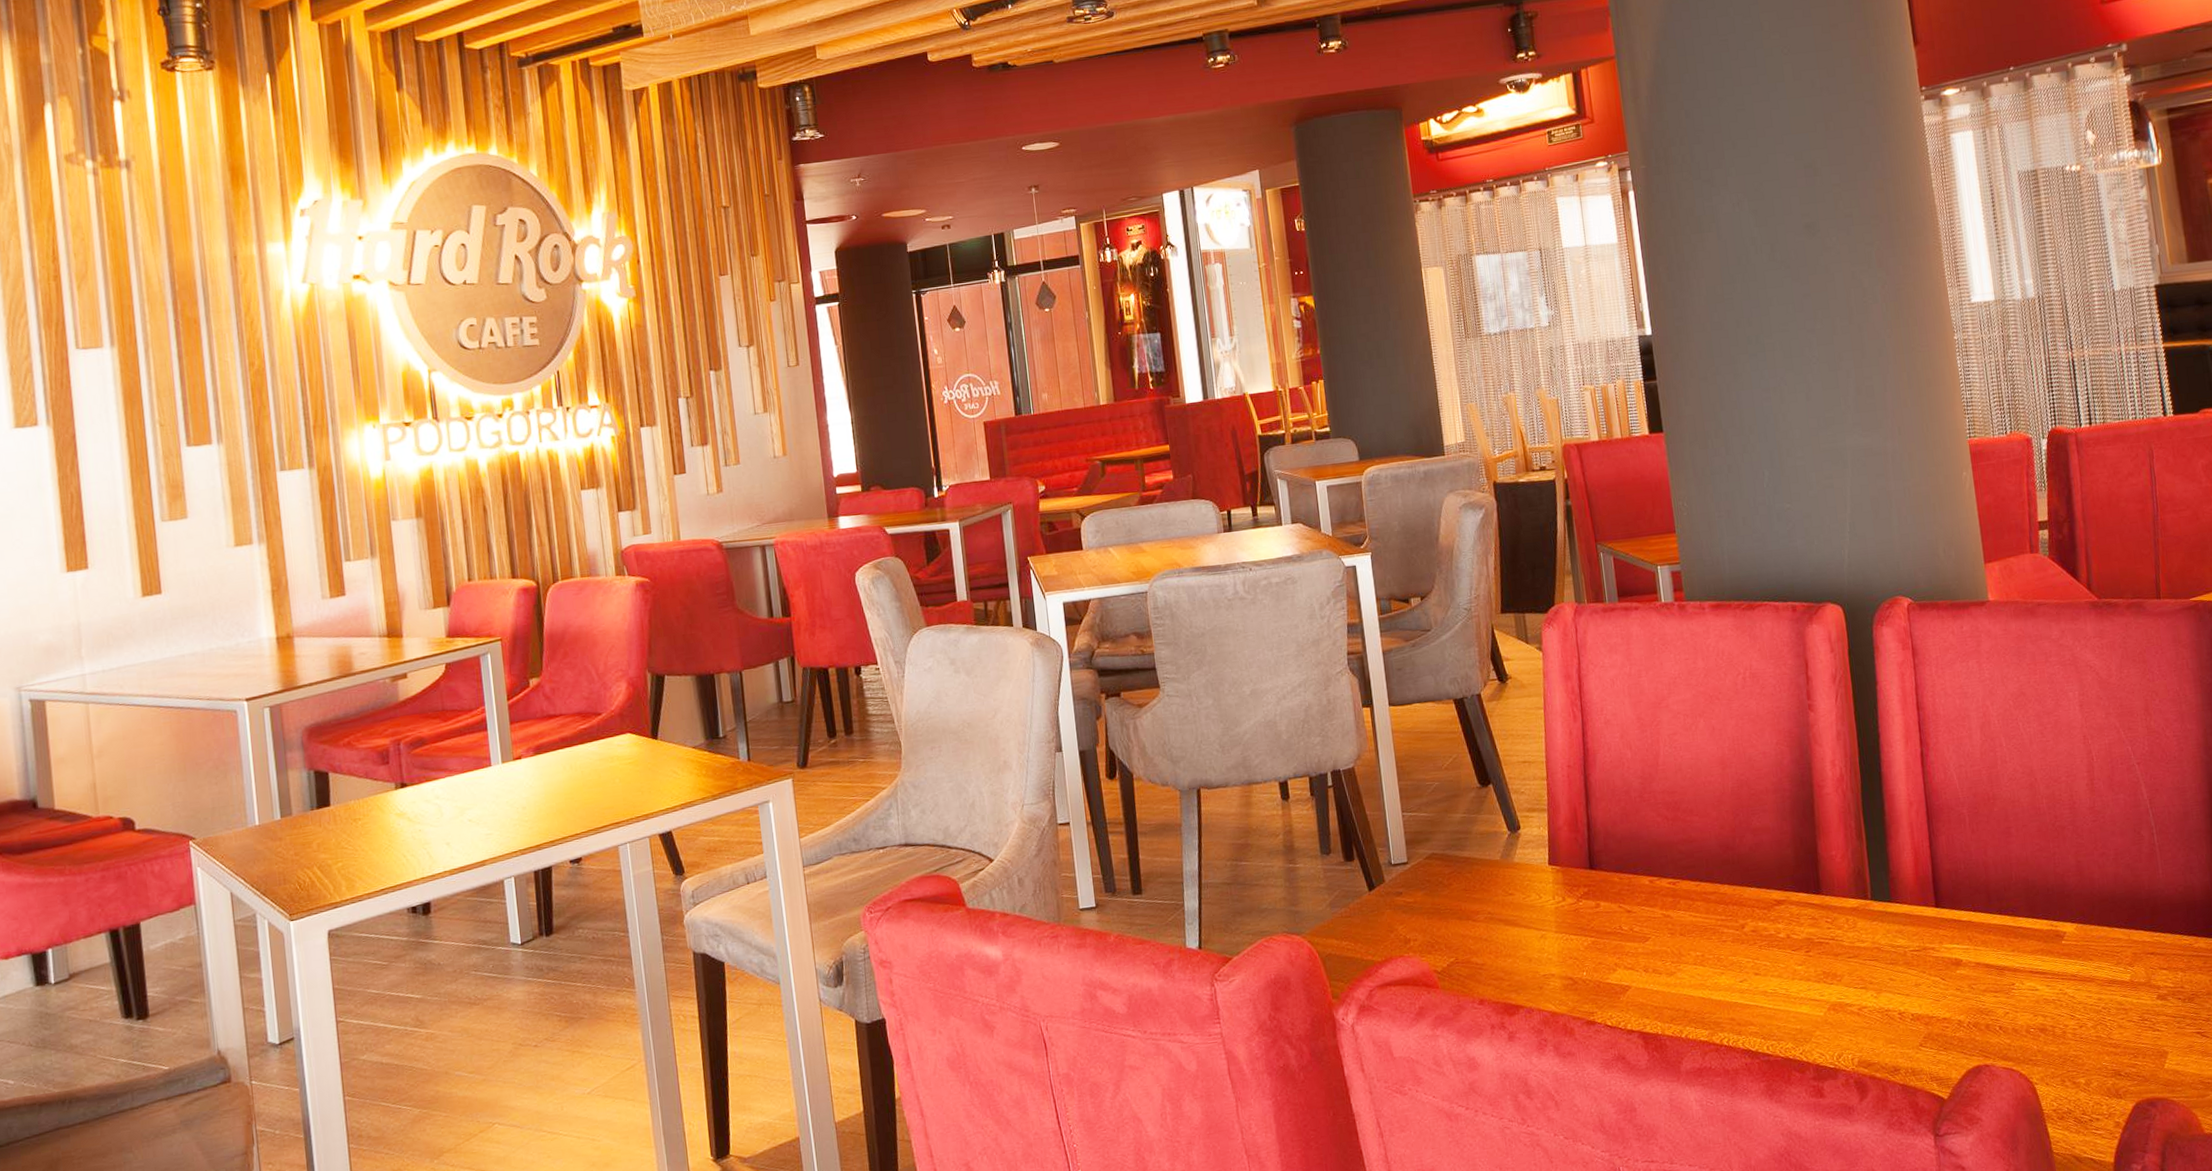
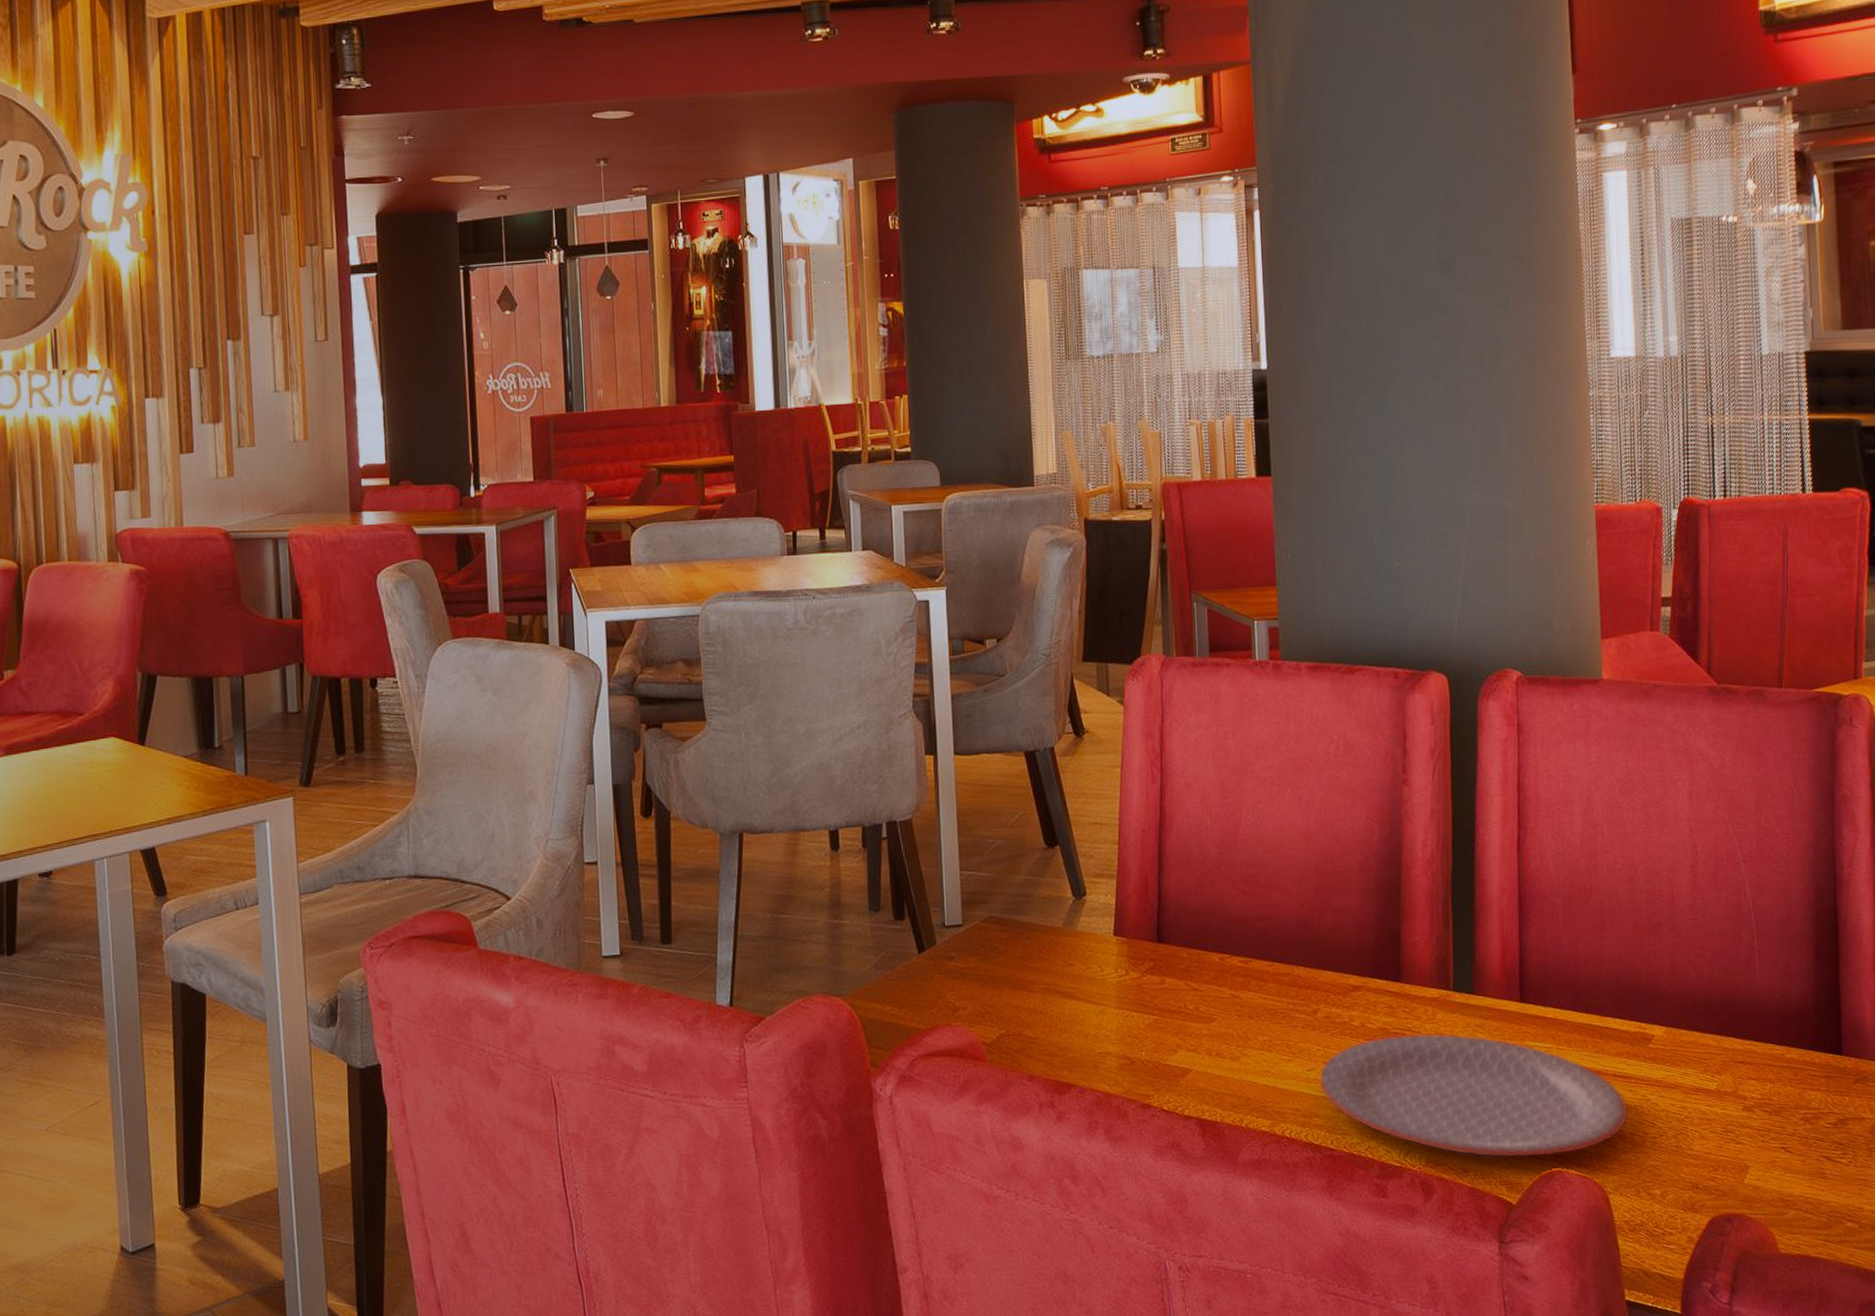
plate: none [1751,941,2048,1055] -> present [1319,1034,1629,1158]

